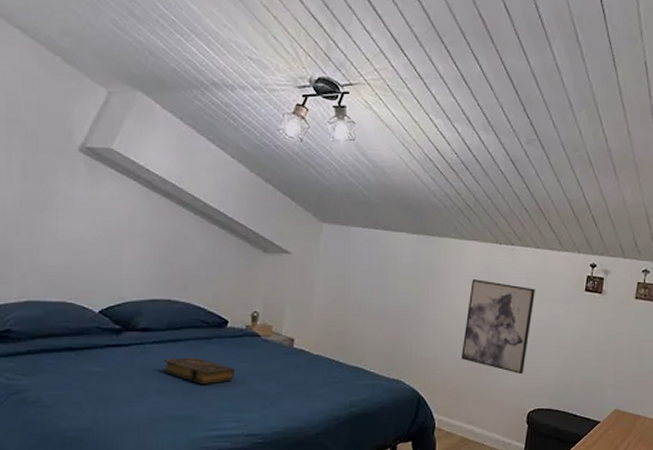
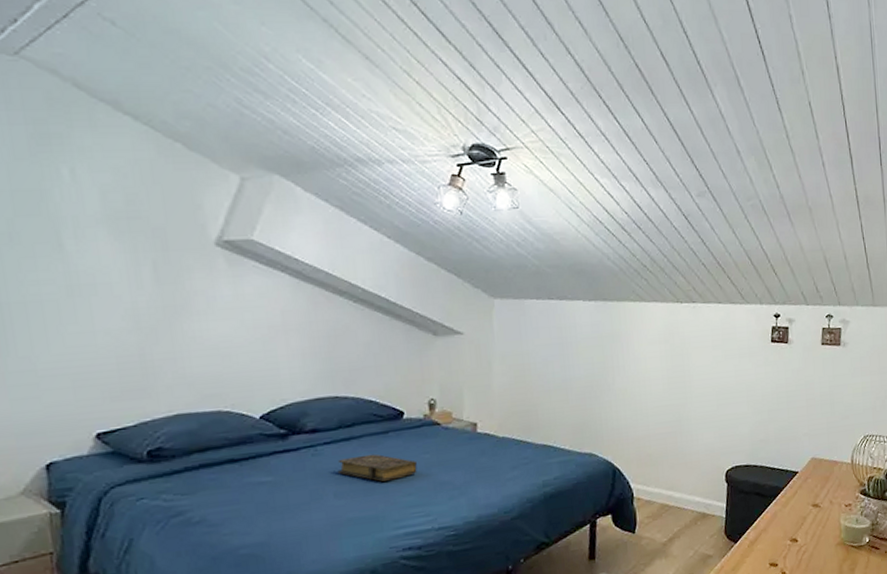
wall art: present [461,279,536,375] -> none [653,341,722,434]

